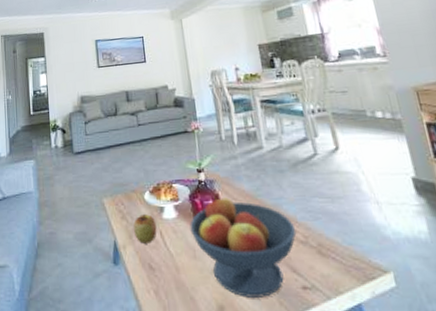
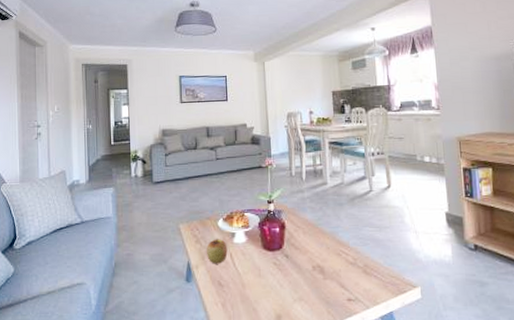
fruit bowl: present [189,195,297,299] -> none [257,223,348,309]

